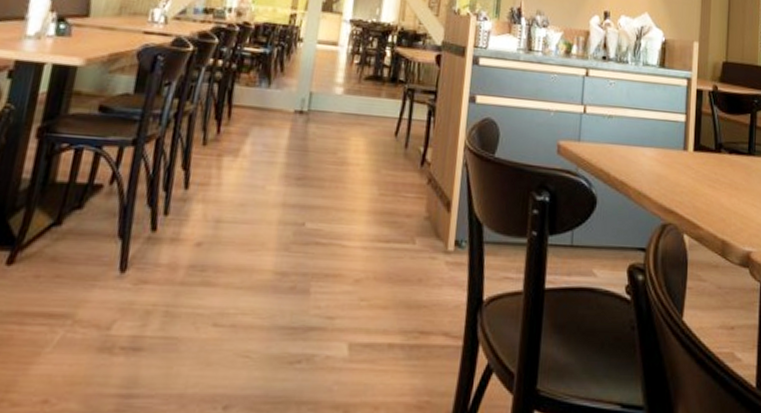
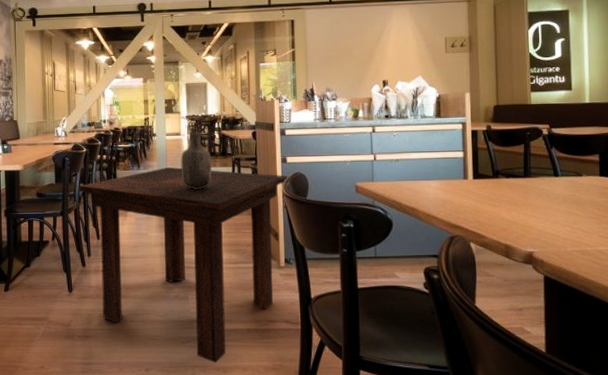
dining table: none [169,89,474,397] -> present [79,167,287,363]
vase: none [329,43,376,127] -> present [180,132,212,189]

